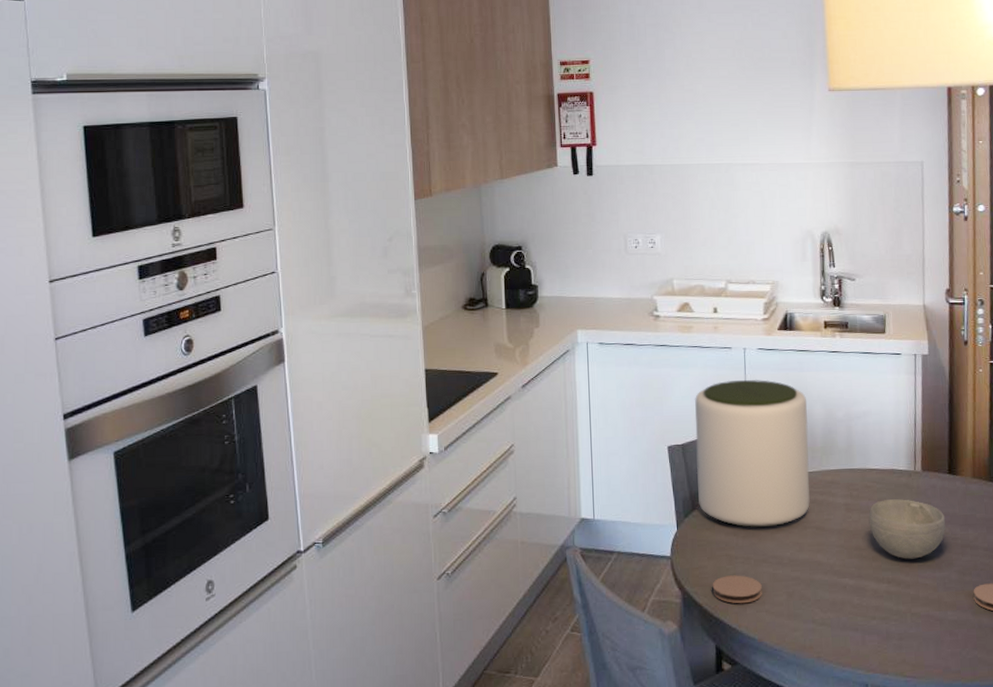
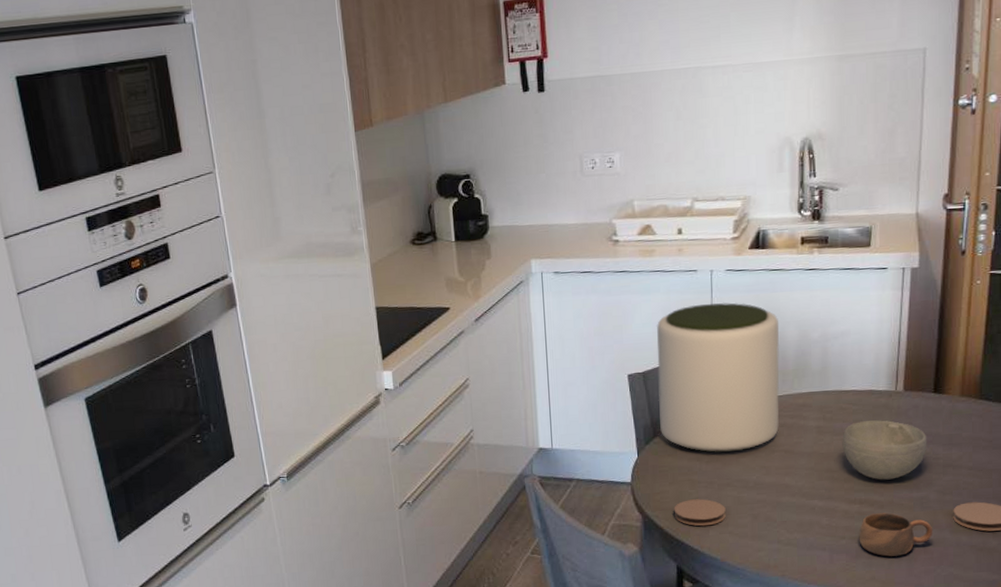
cup: none [888,592,957,638] -> present [859,512,933,557]

